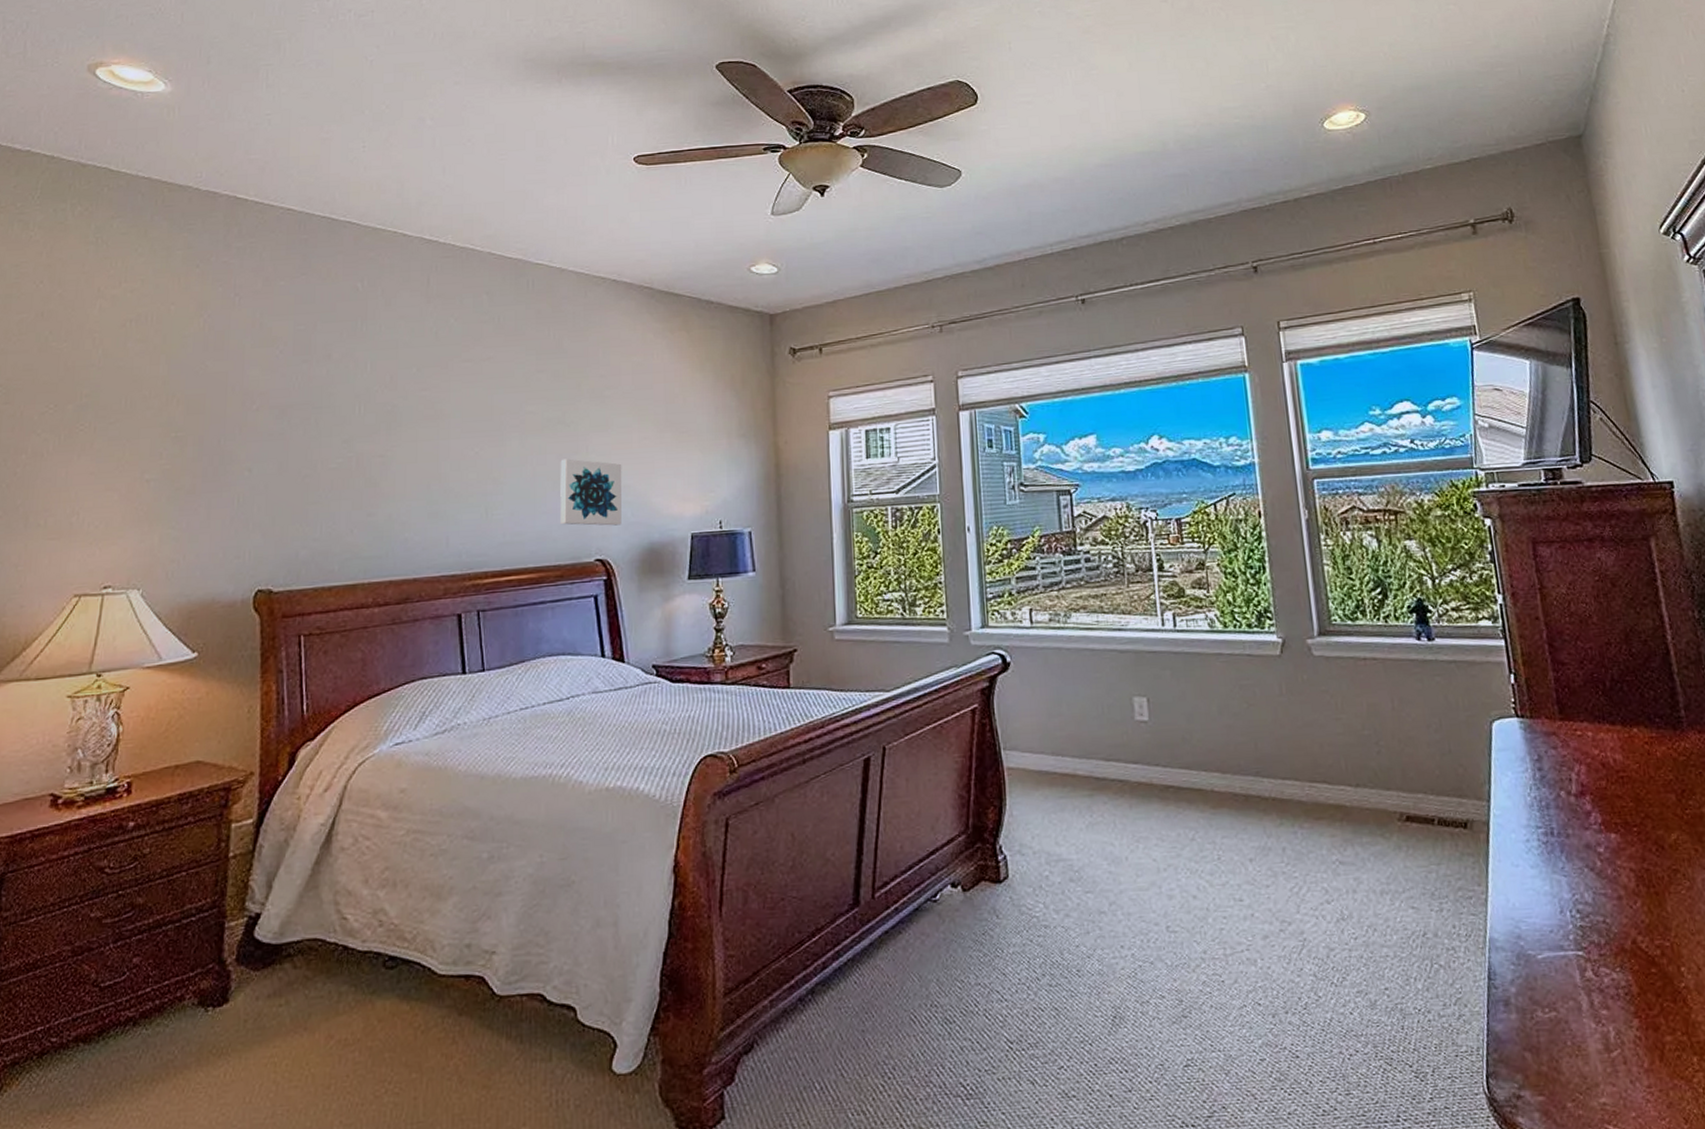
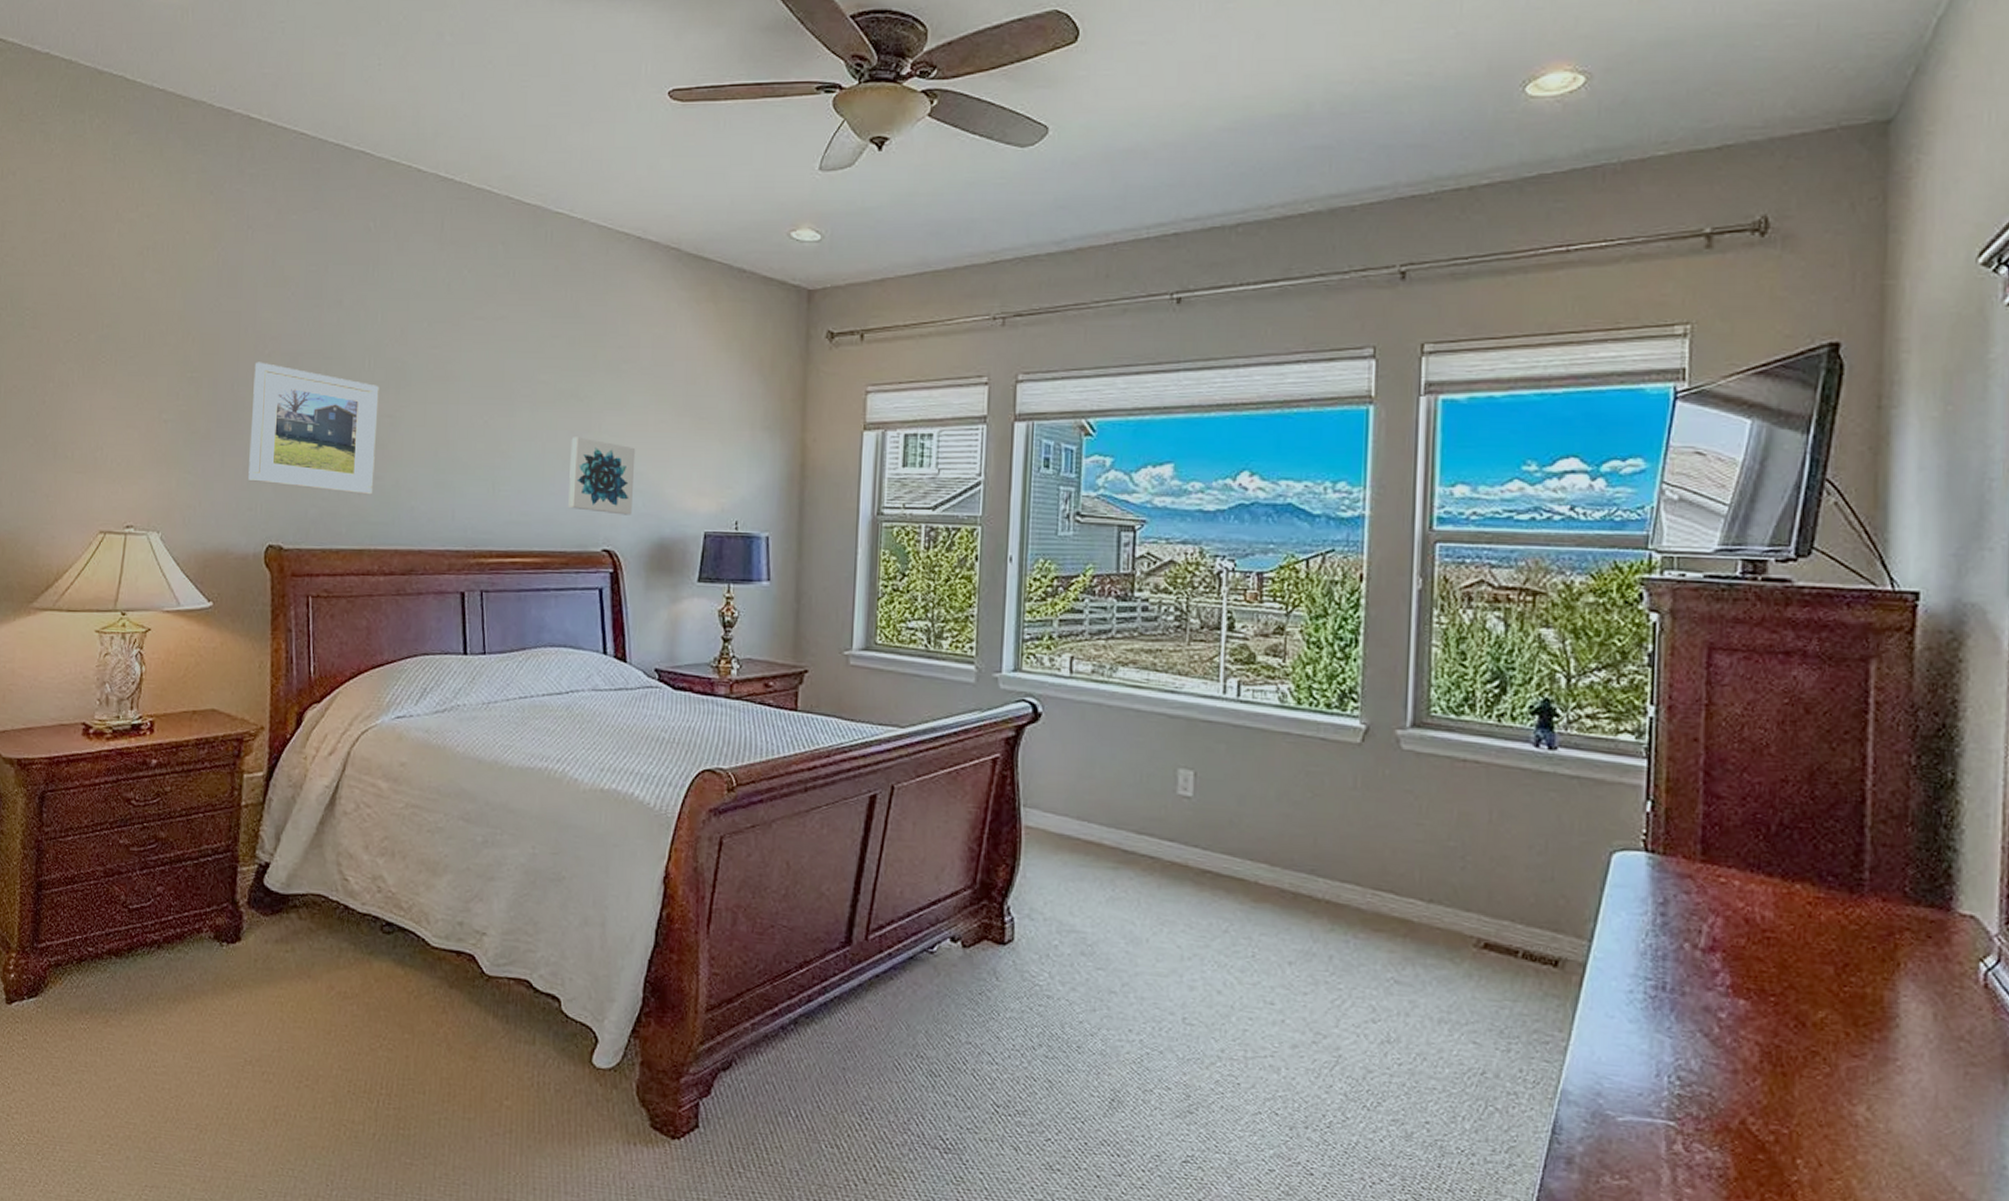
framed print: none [236,416,370,532] -> present [248,362,379,495]

